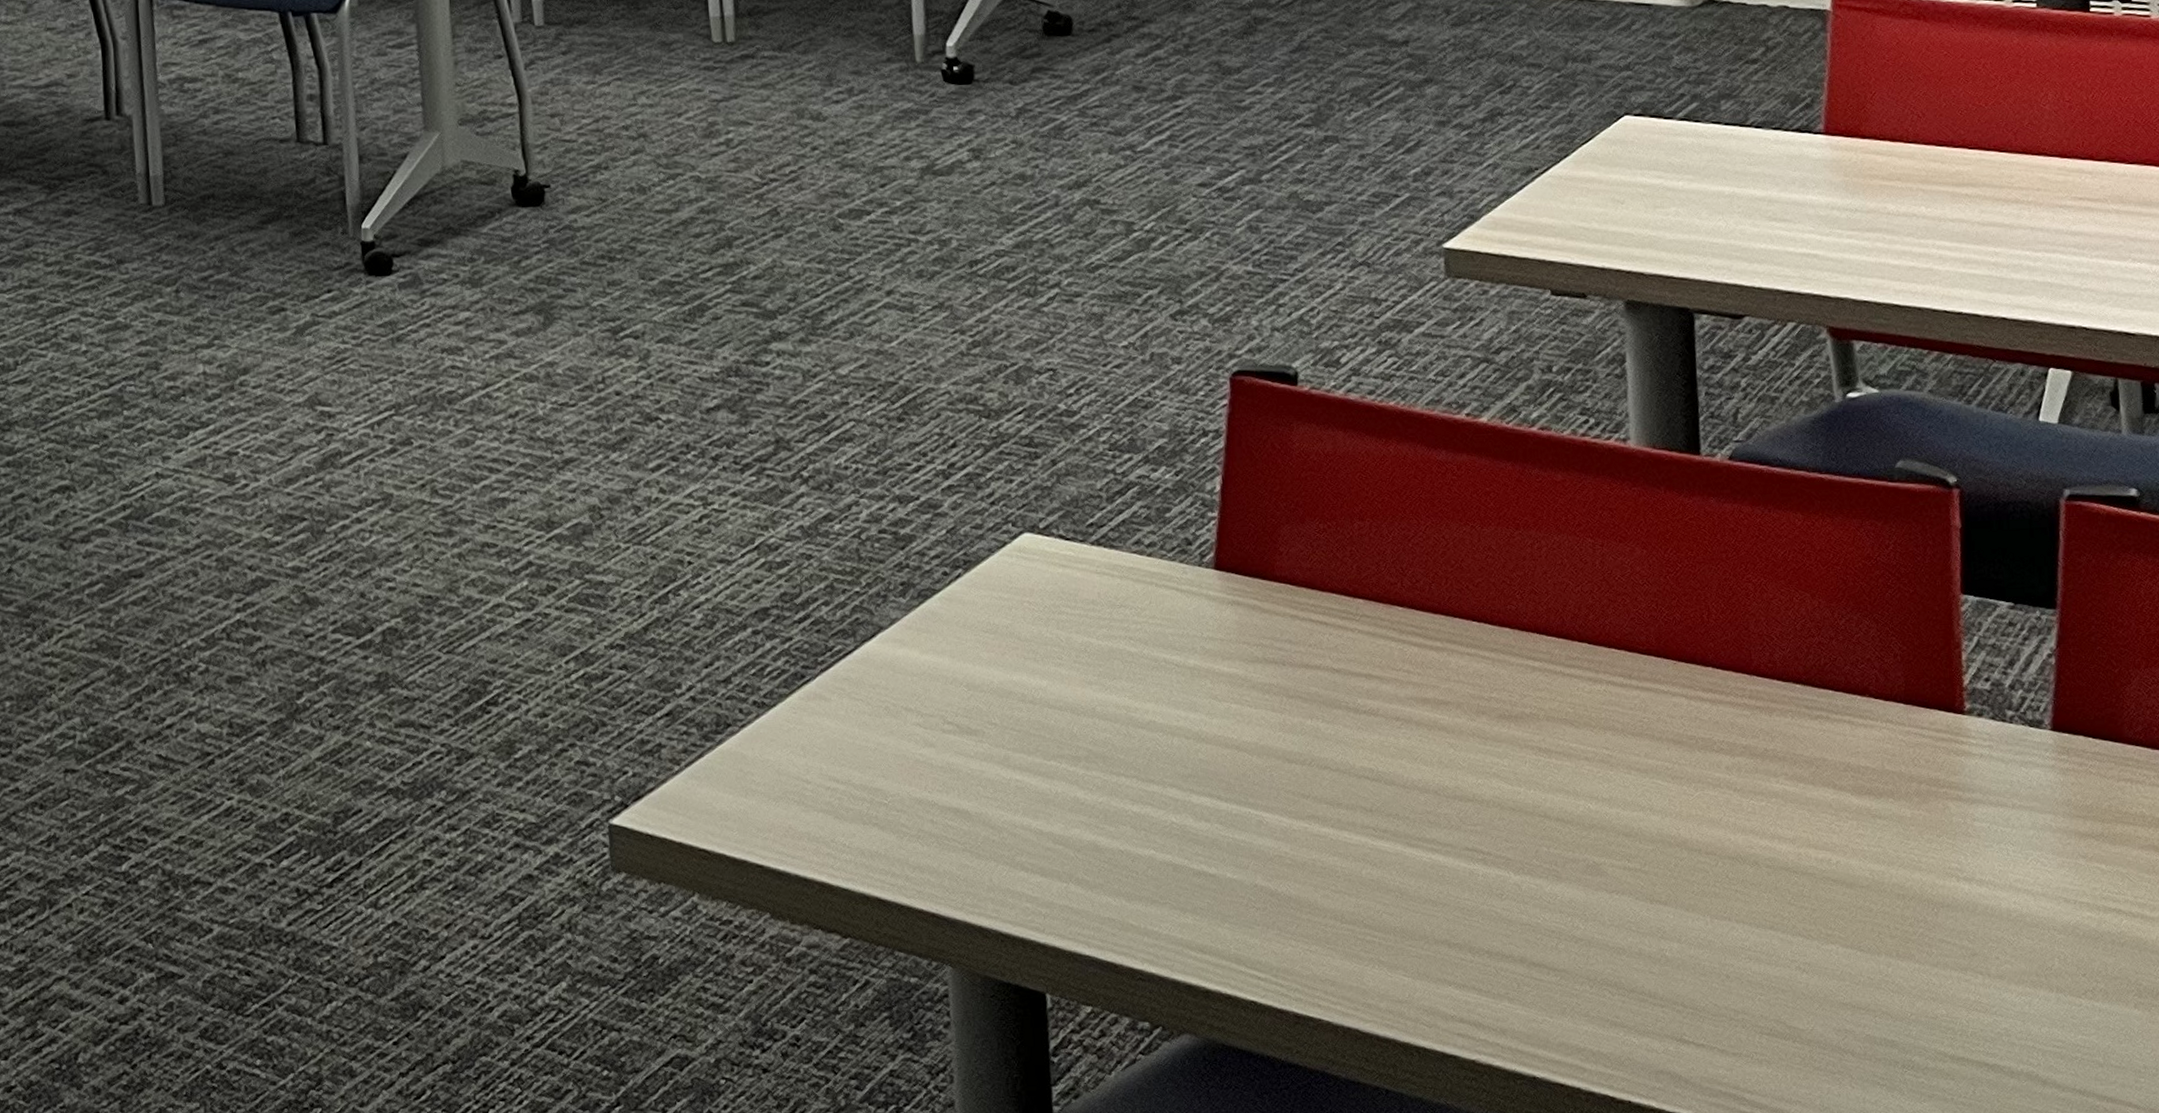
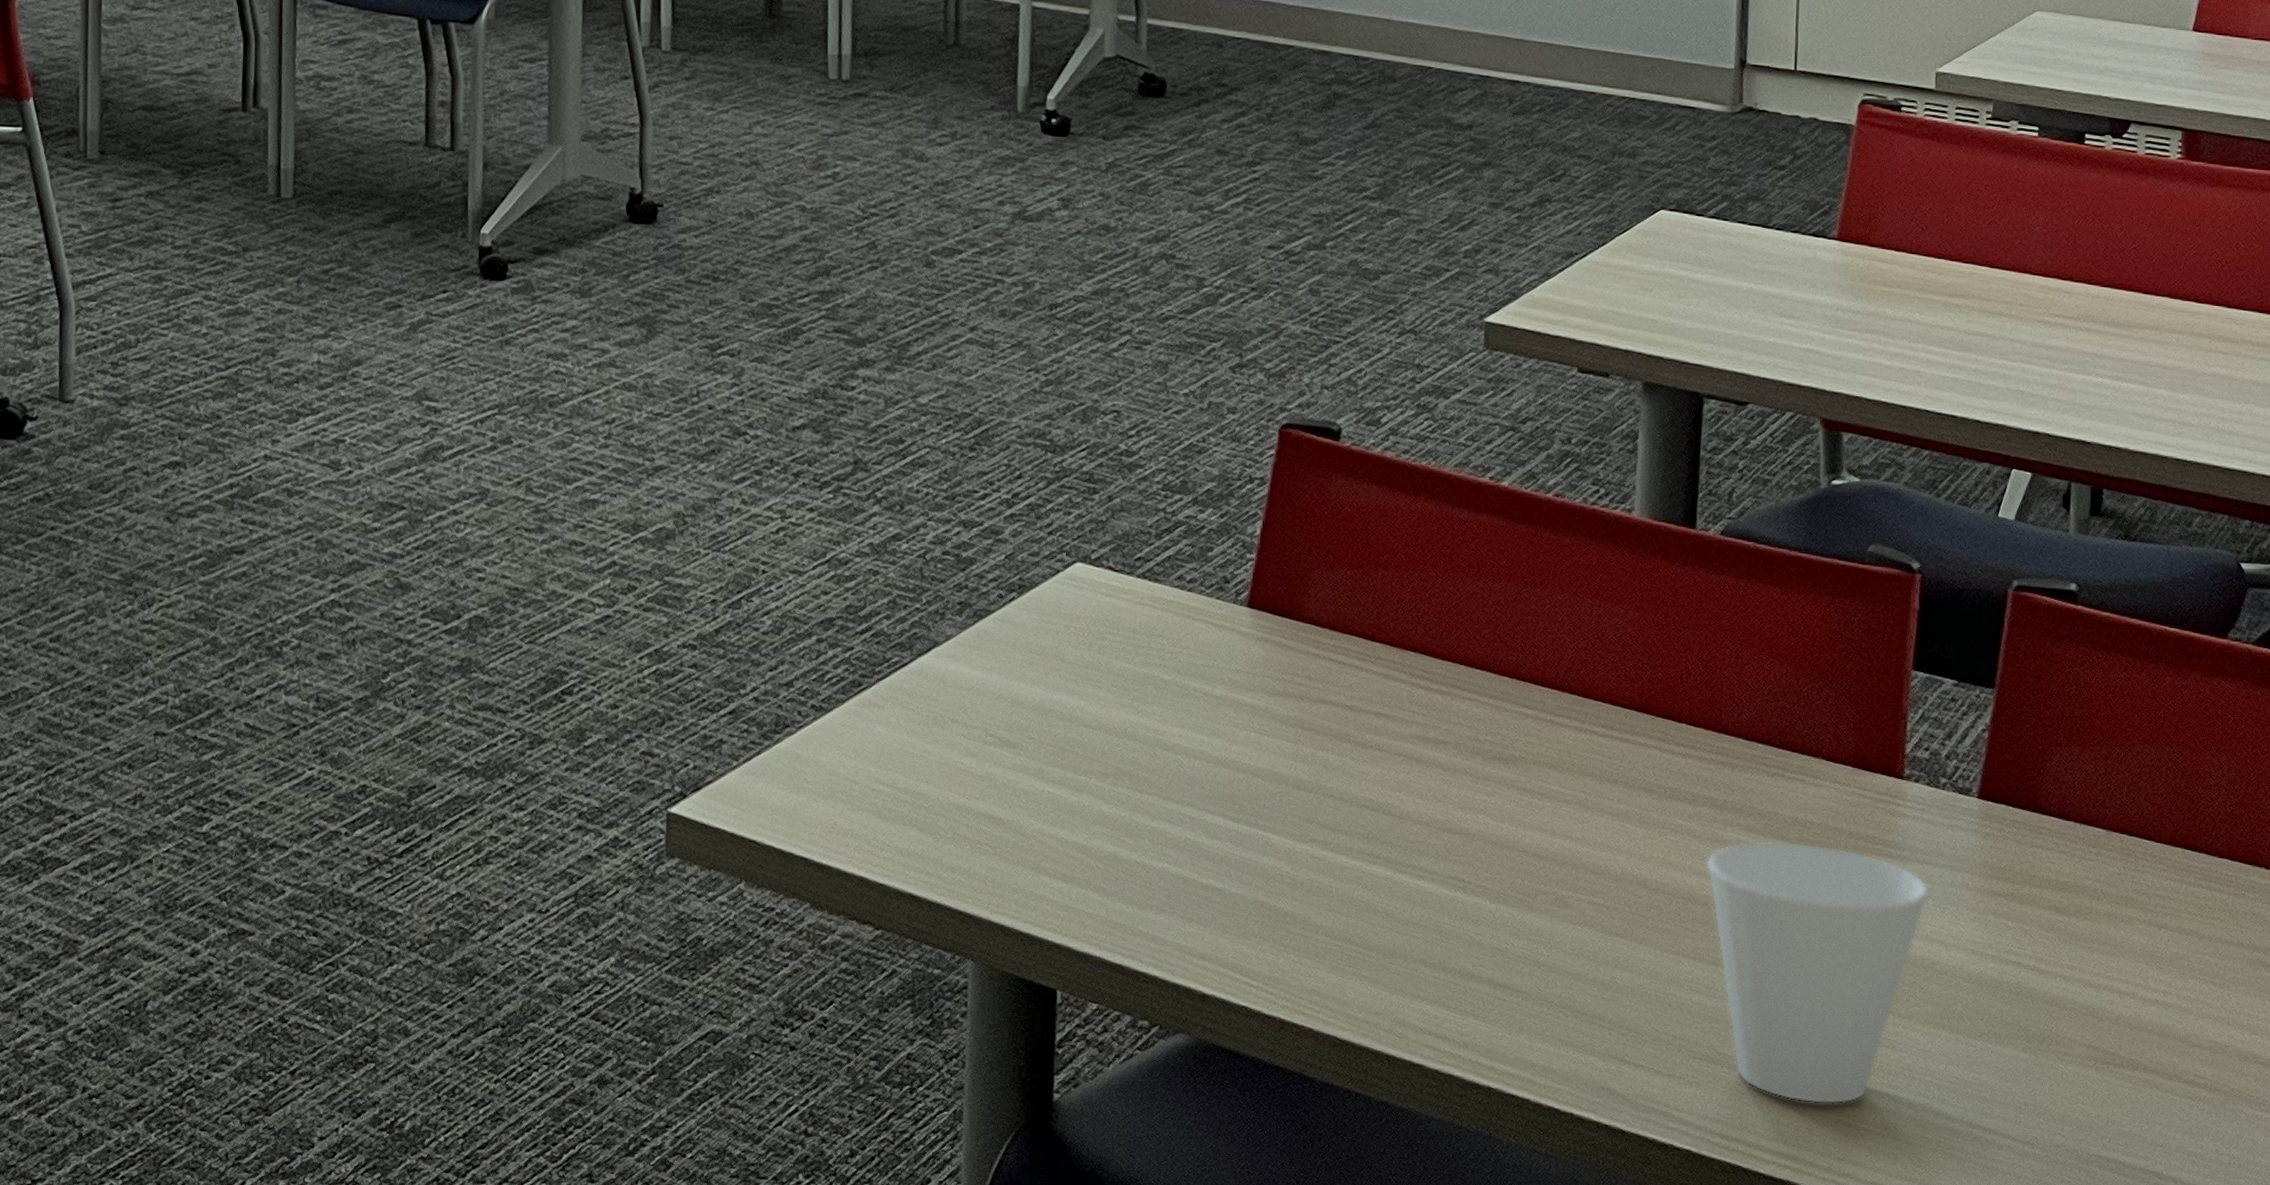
cup: none [1750,789,2010,1078] -> present [1705,842,1931,1104]

